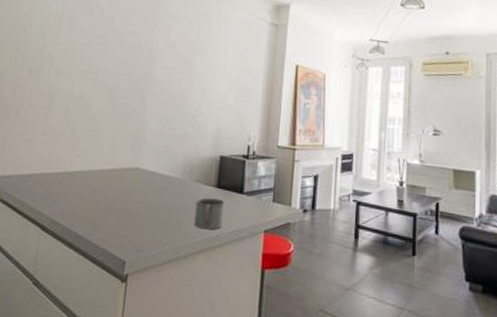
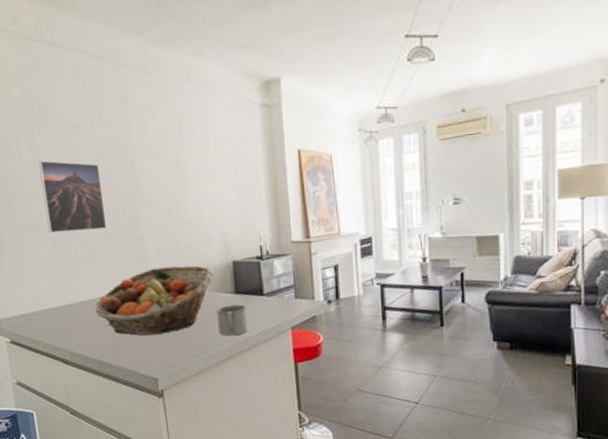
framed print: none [63,42,122,108] -> present [38,160,107,233]
fruit basket: none [84,150,200,216] -> present [95,265,213,336]

